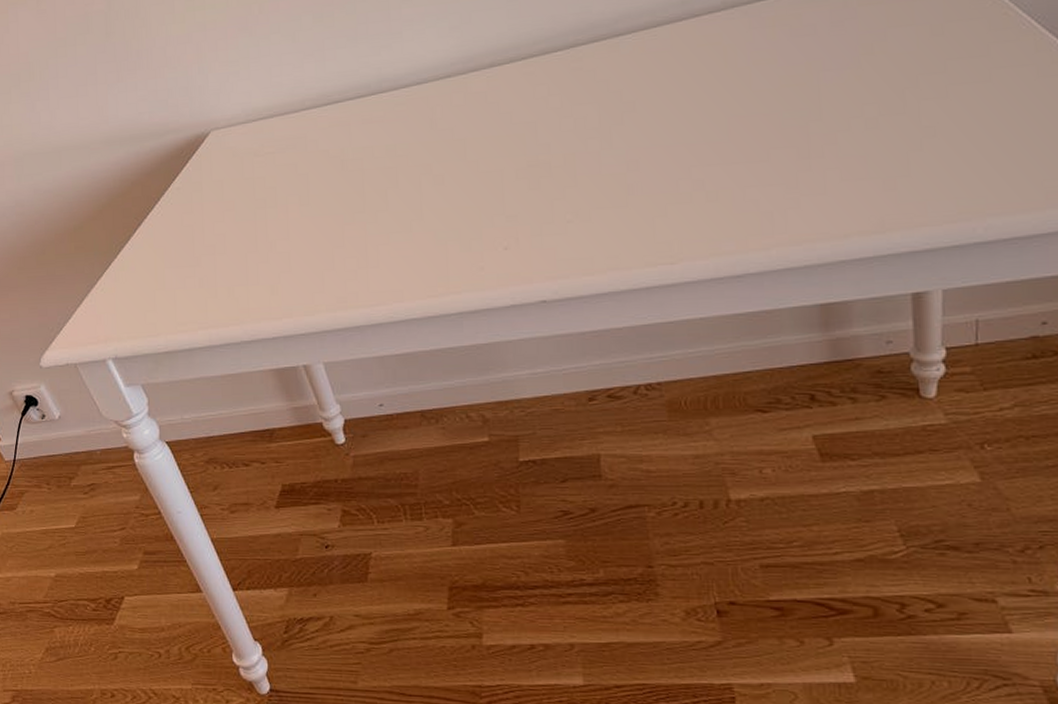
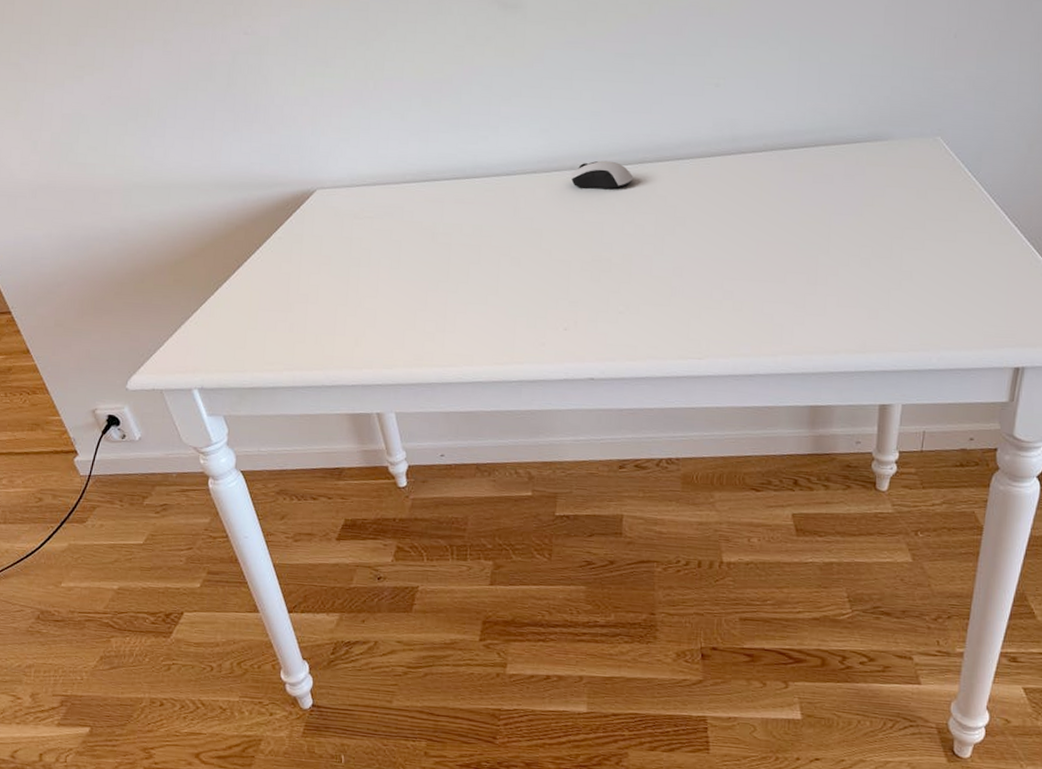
computer mouse: none [490,50,566,87] -> present [570,160,634,190]

